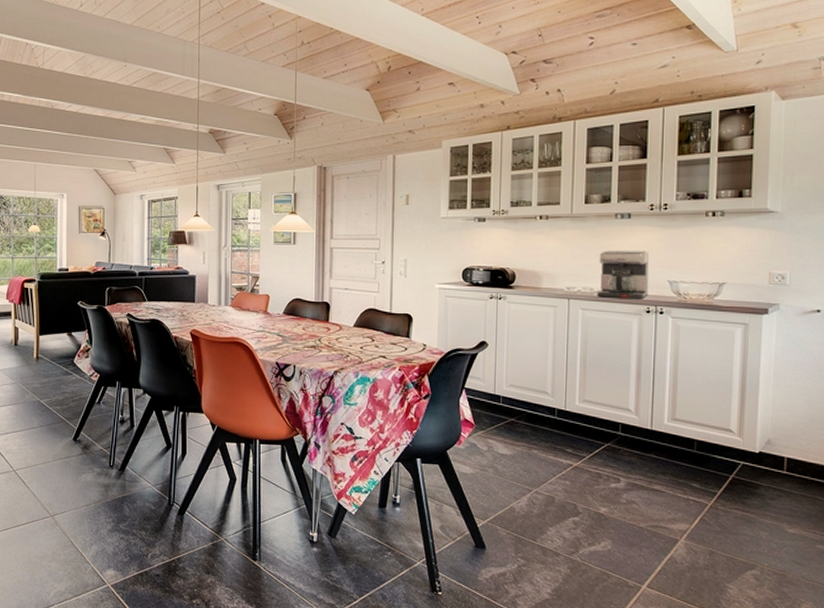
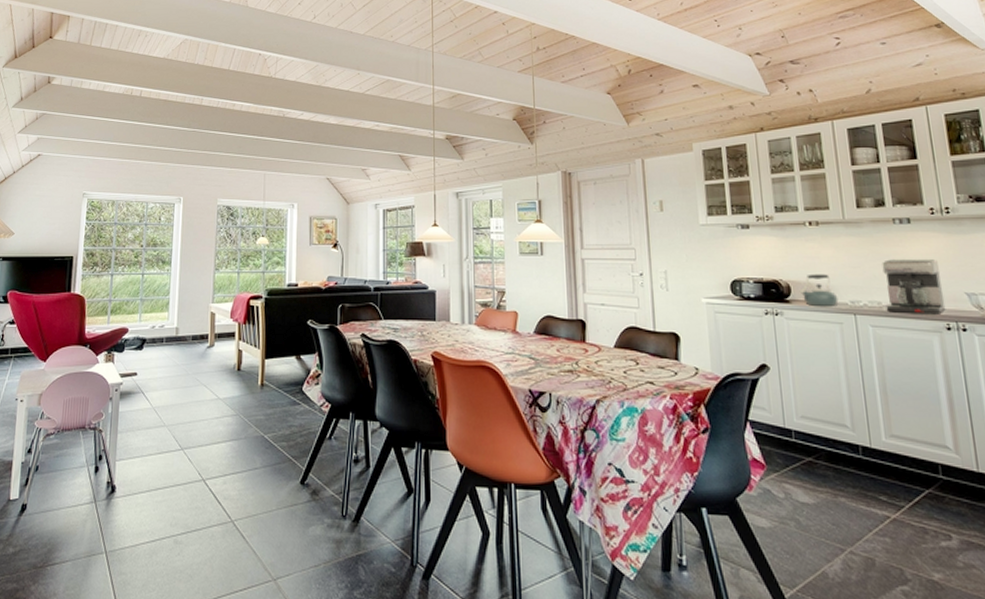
kettle: none [523,263,556,293] -> present [799,274,839,307]

